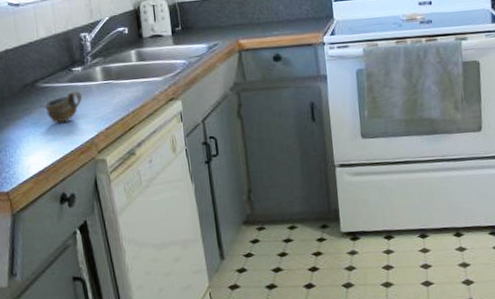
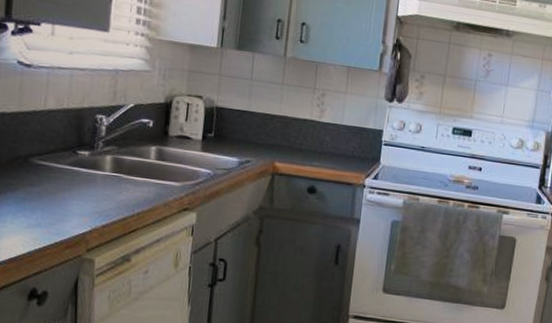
cup: present [43,89,83,123] -> none [33,174,83,209]

